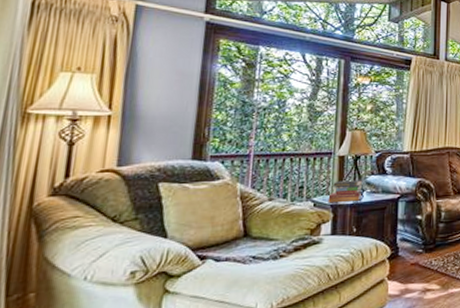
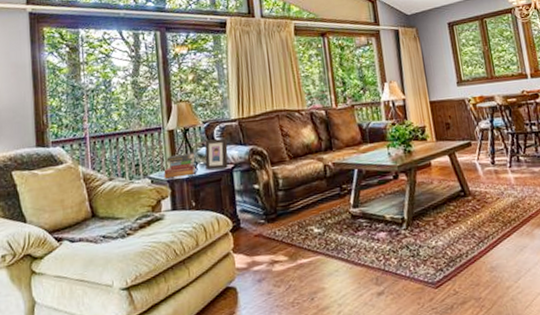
picture frame: none [372,169,397,198] -> present [205,138,228,170]

